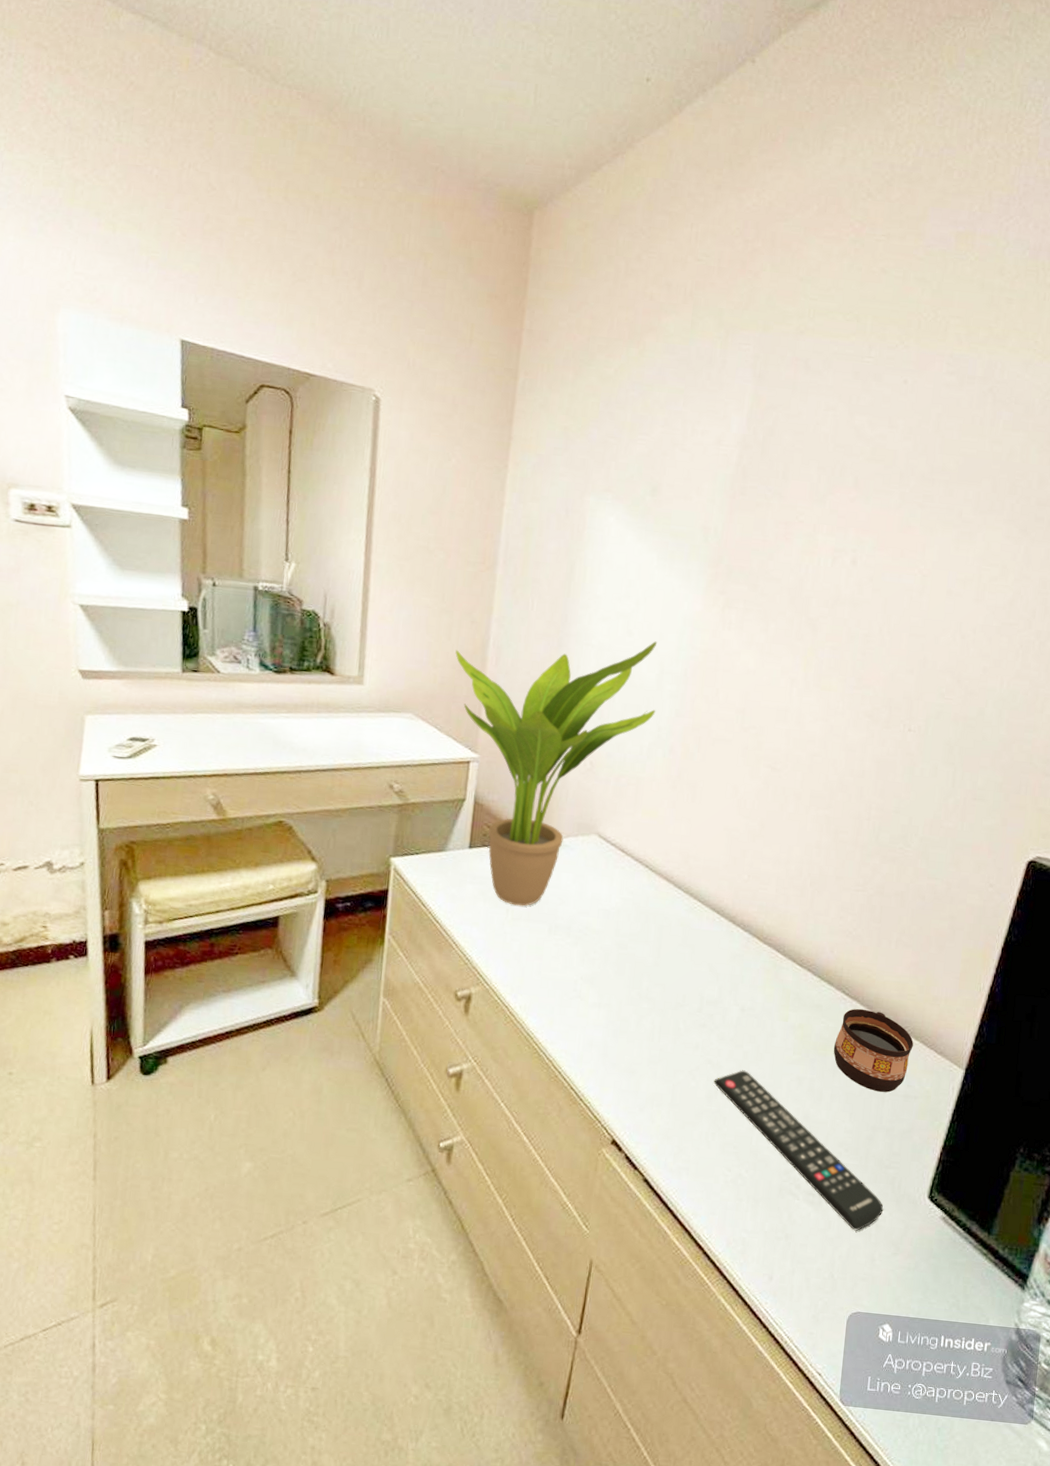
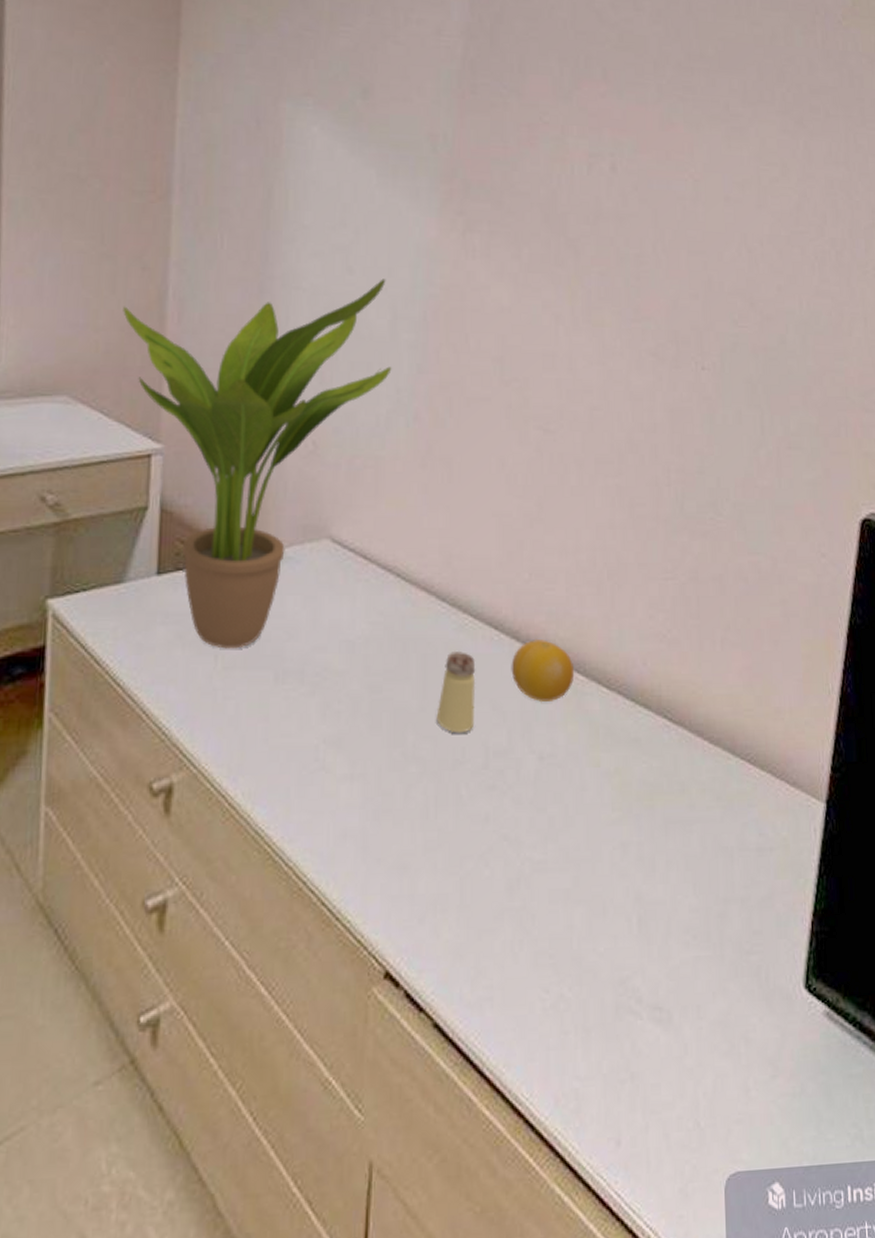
saltshaker: none [666,926,700,985] -> present [436,652,476,734]
remote control: present [713,1070,884,1231] -> none [514,843,752,1052]
fruit: none [726,923,776,970] -> present [511,638,575,701]
cup: present [833,1008,914,1093] -> none [661,736,759,848]

